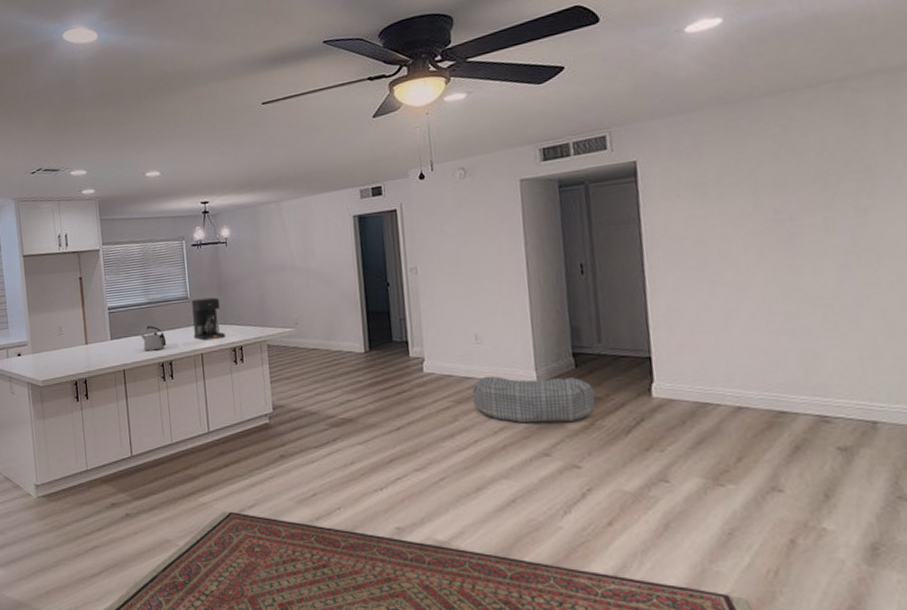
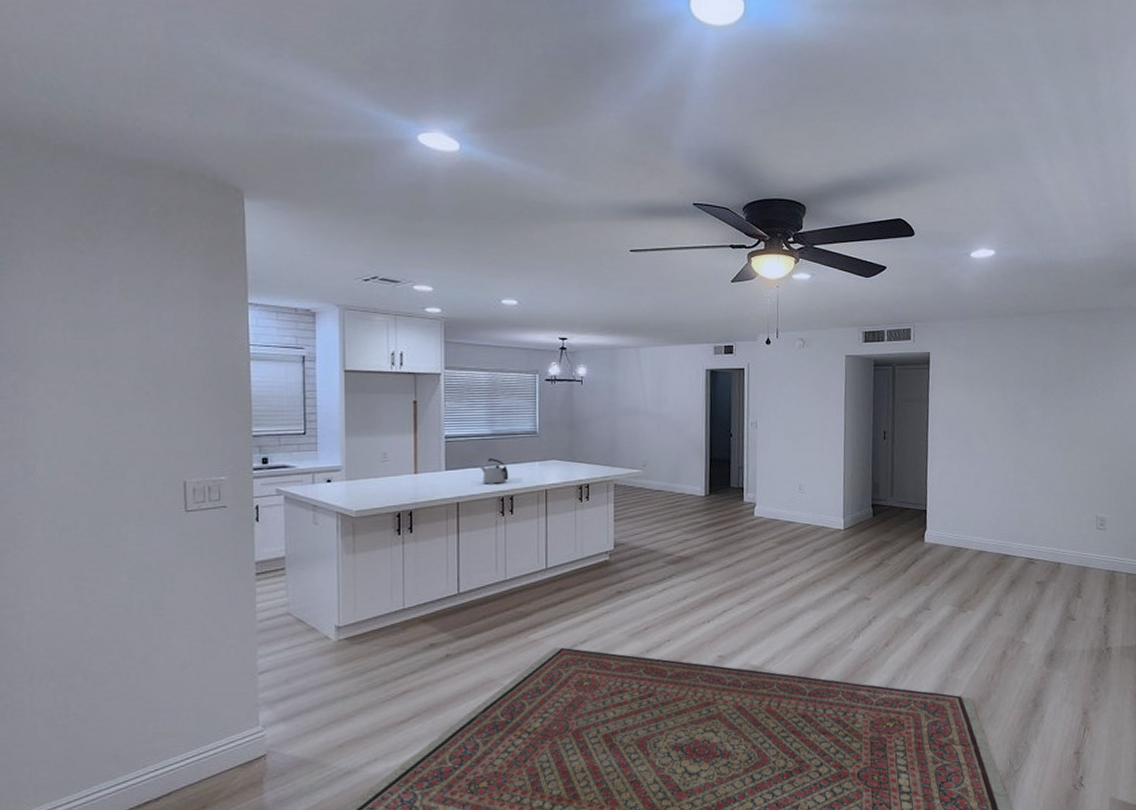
coffee maker: present [191,297,225,341] -> none [539,434,572,477]
dog bed: present [472,375,596,424] -> none [792,521,885,562]

